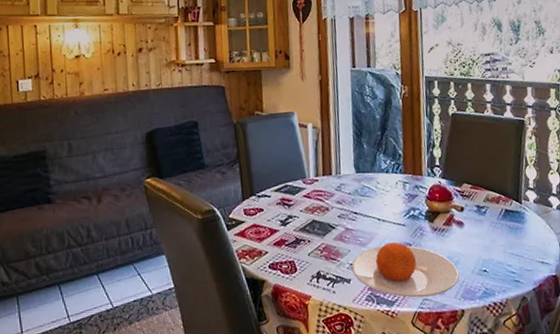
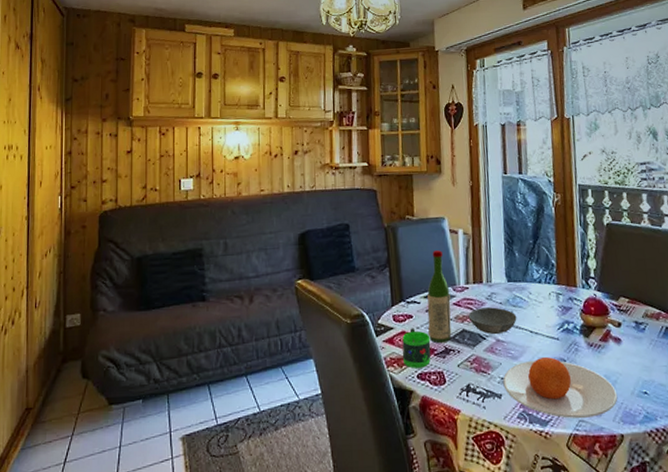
mug: none [253,221,282,259] -> present [402,328,431,368]
wine bottle: none [277,145,302,234] -> present [427,250,452,343]
bowl: none [318,197,365,223] -> present [468,307,517,334]

